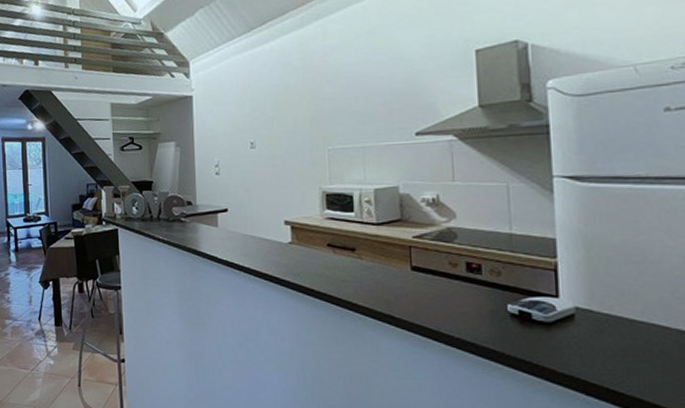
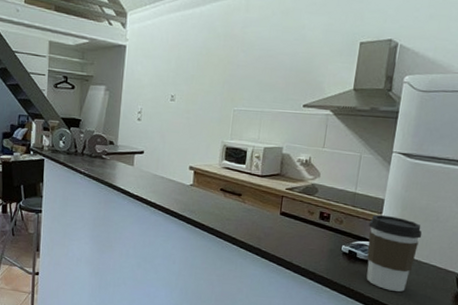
coffee cup: none [540,259,626,365] -> present [366,214,422,292]

